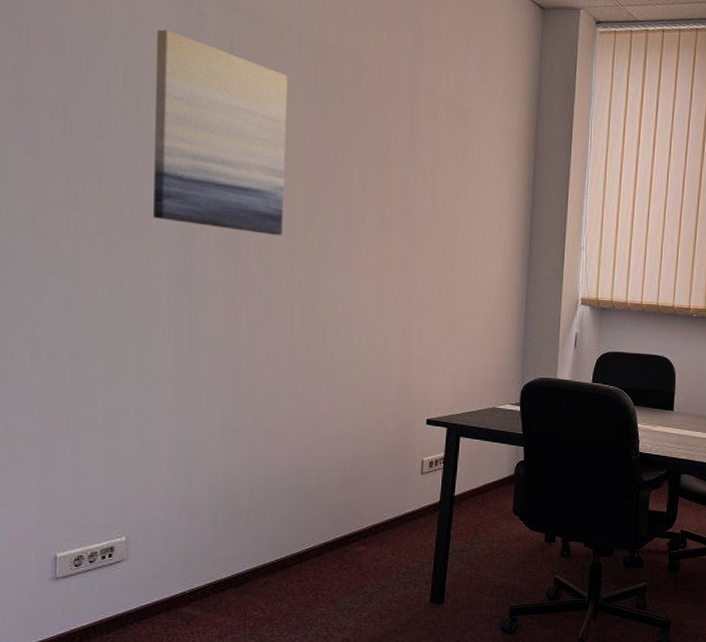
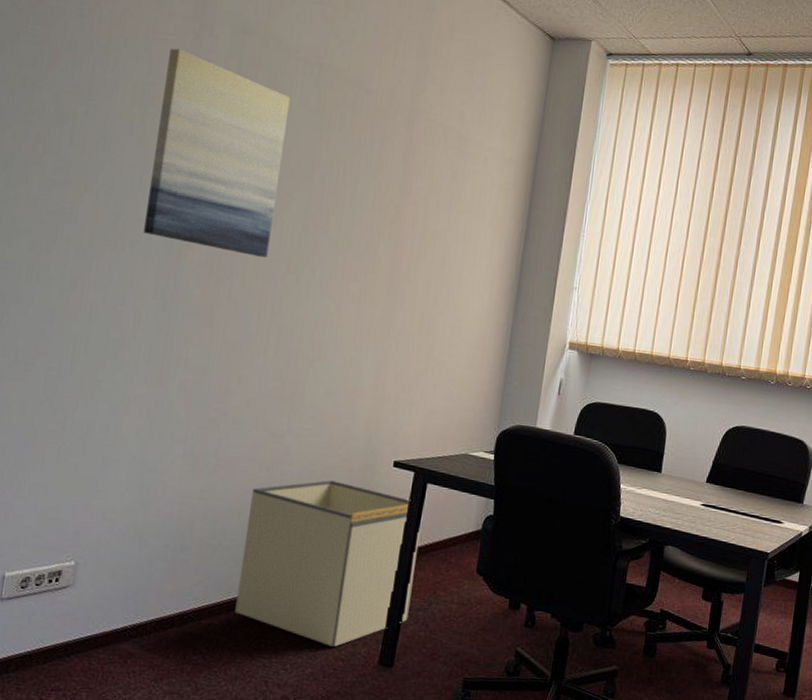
storage bin: none [289,441,458,591] -> present [234,480,421,647]

